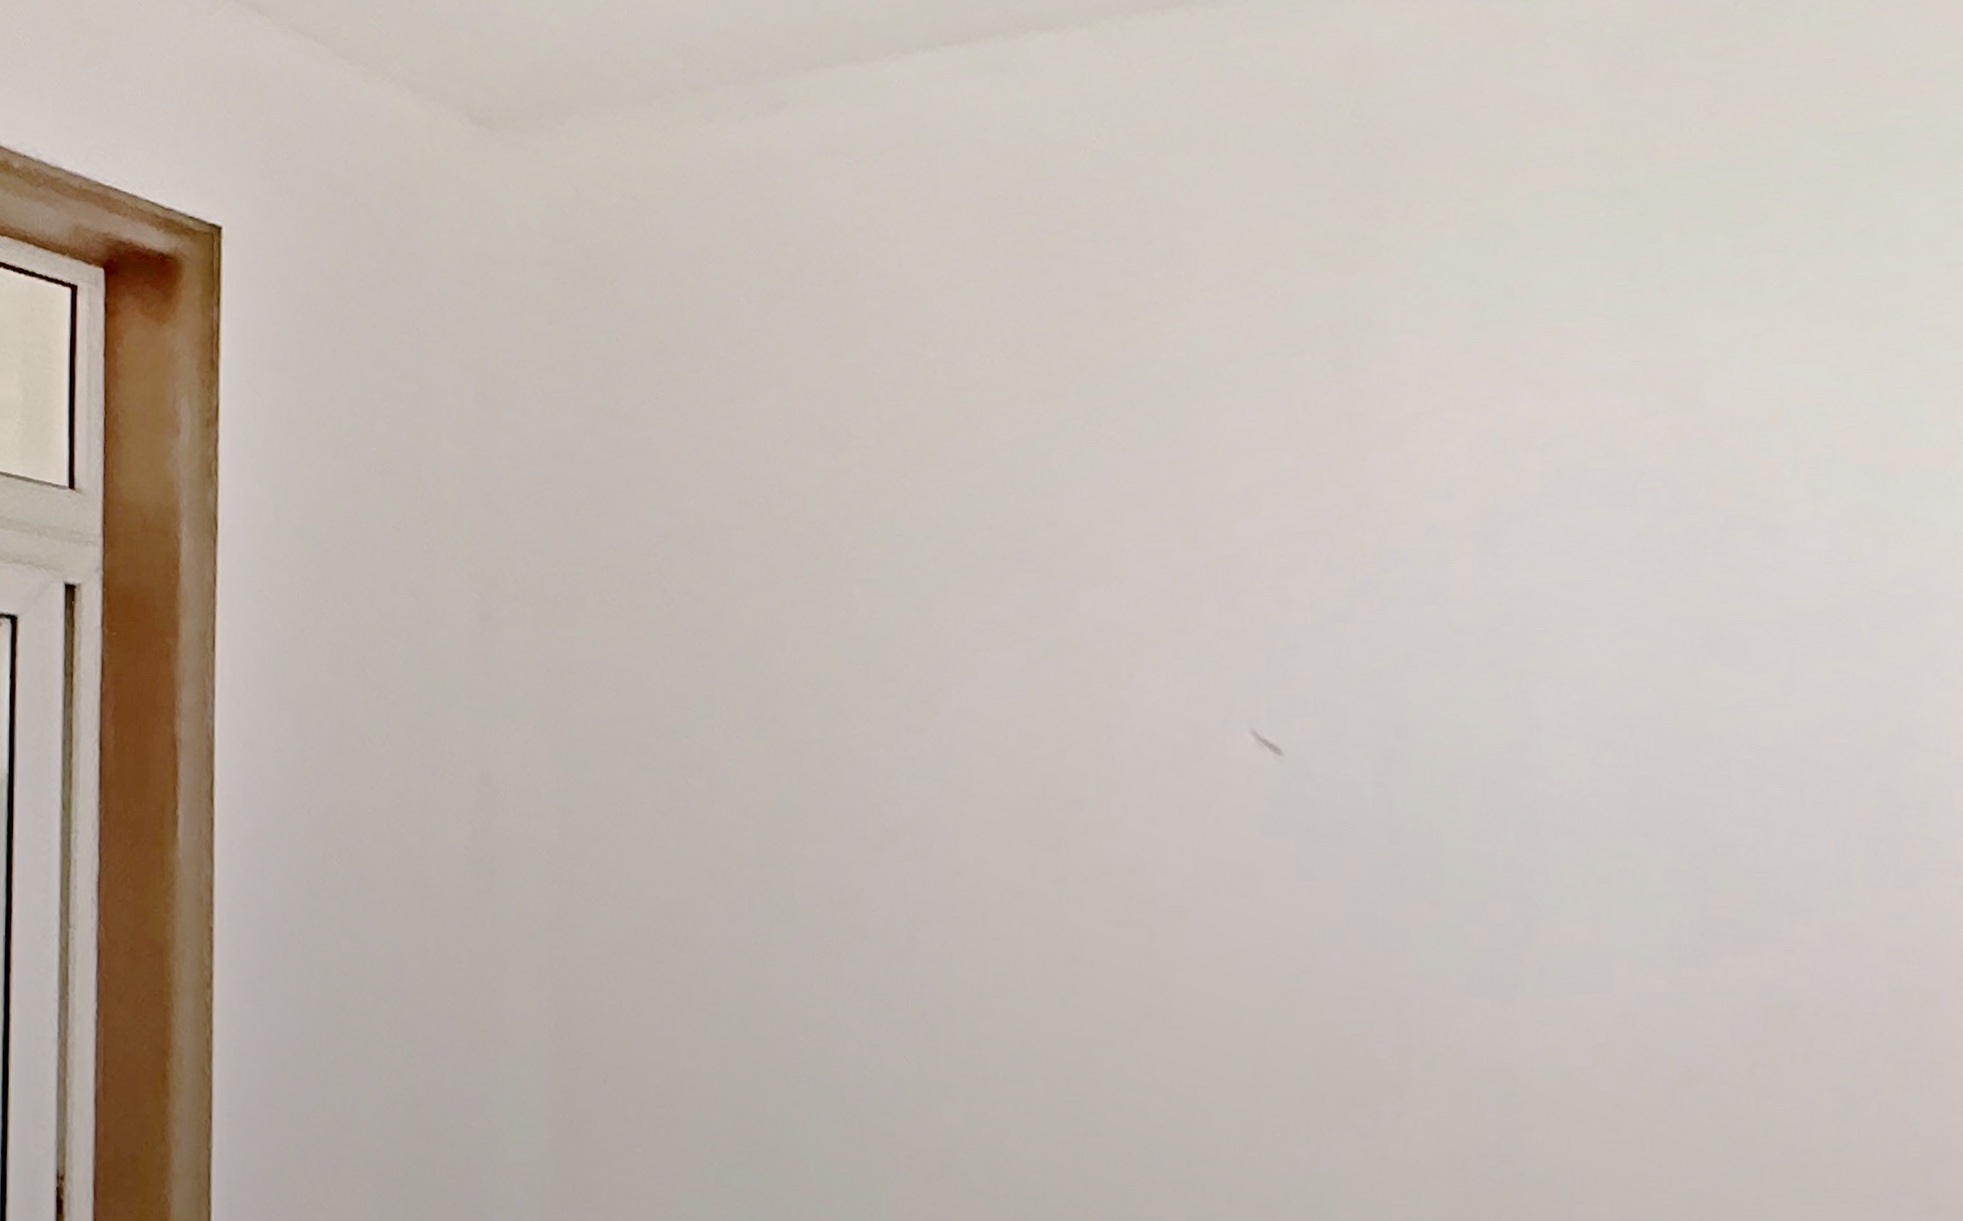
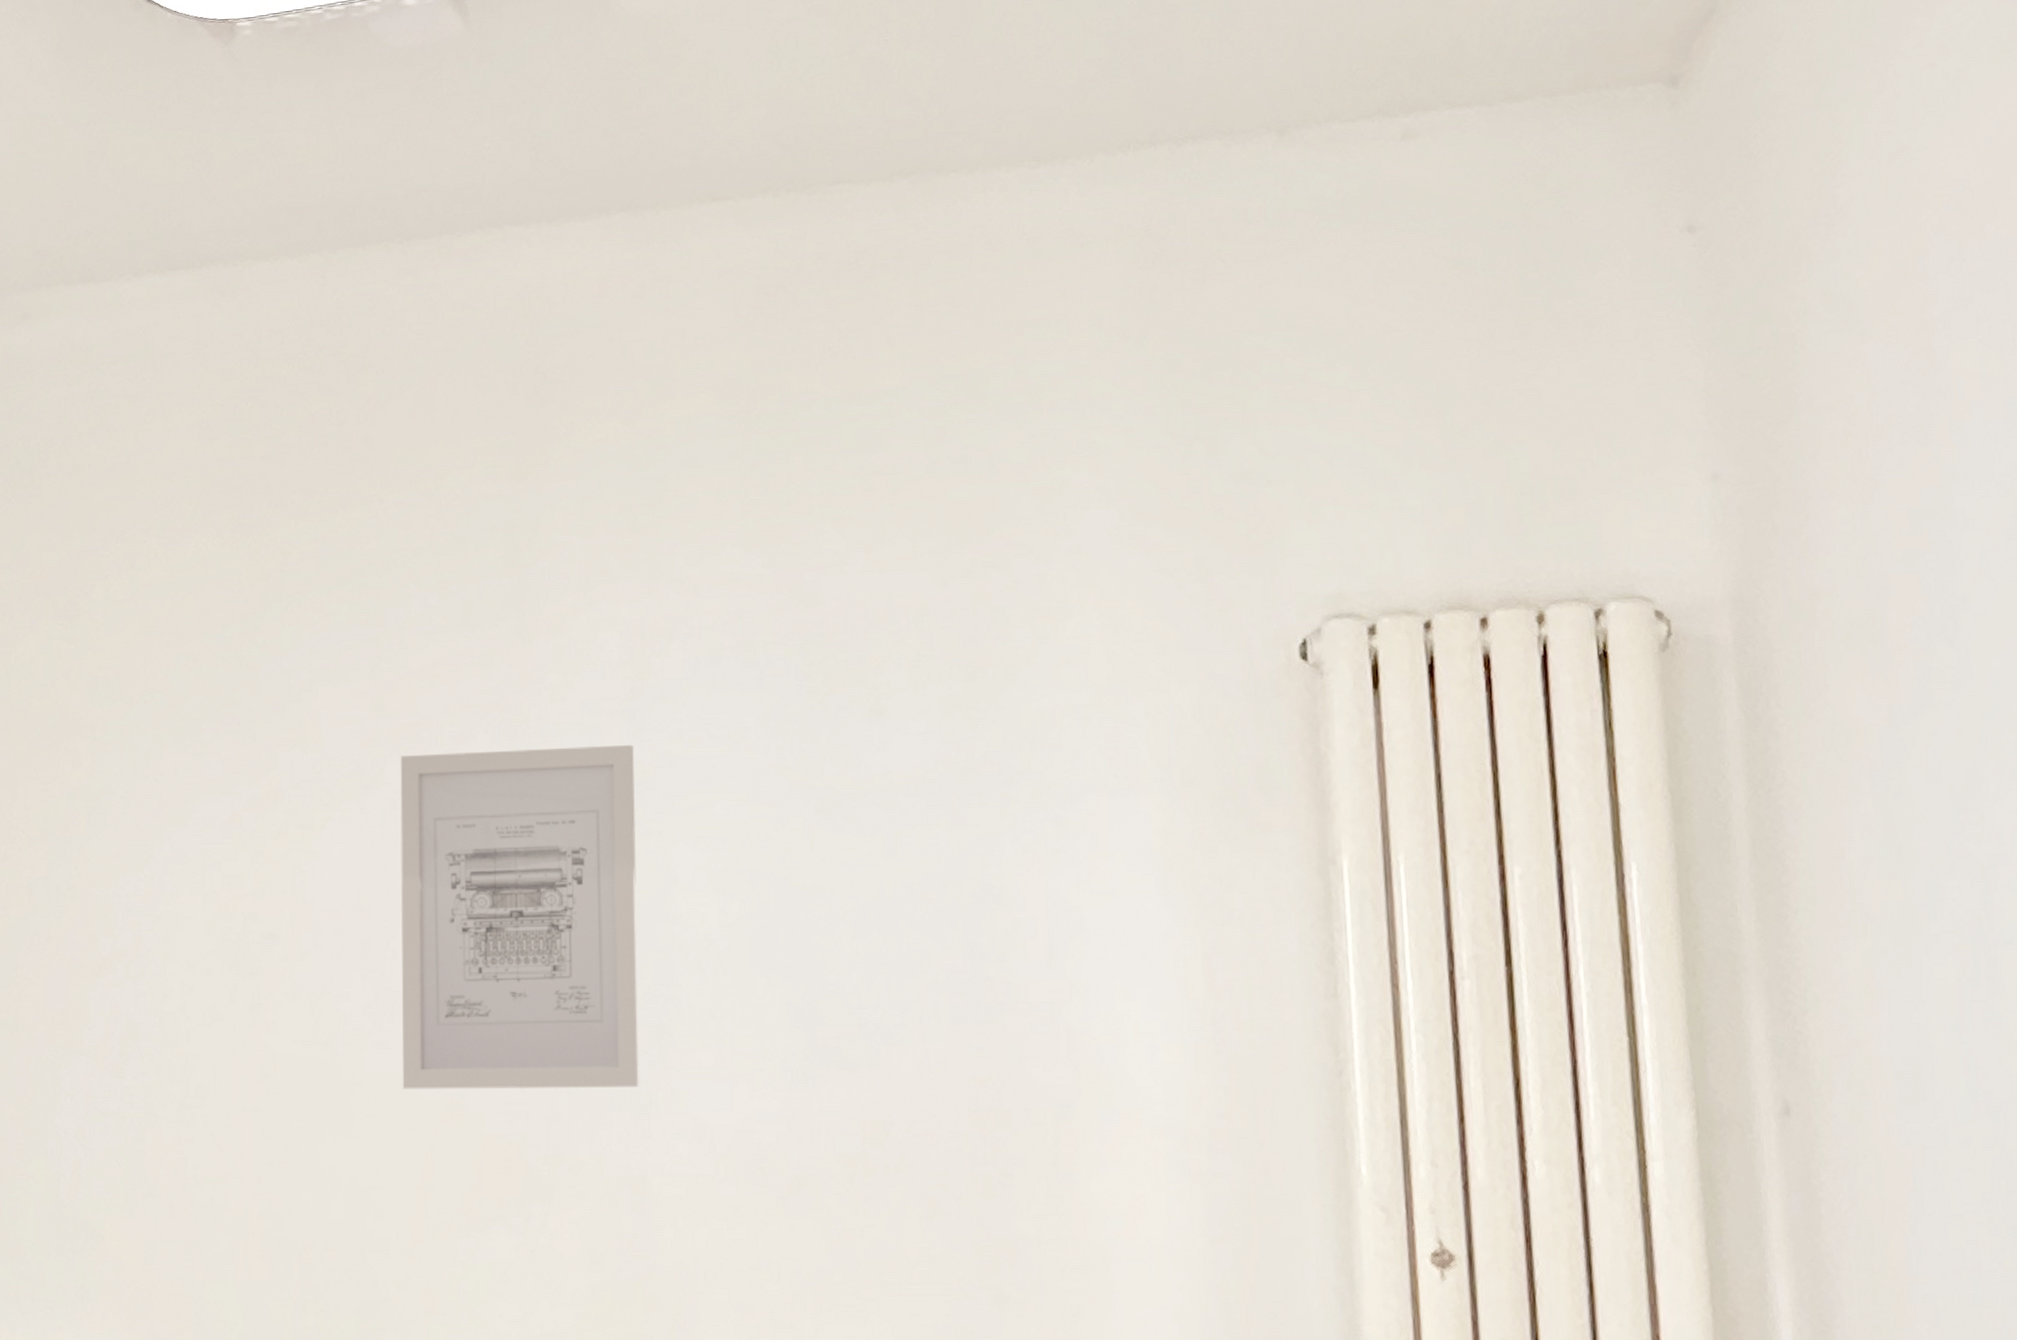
wall art: none [1217,573,1503,974] -> present [400,744,640,1089]

